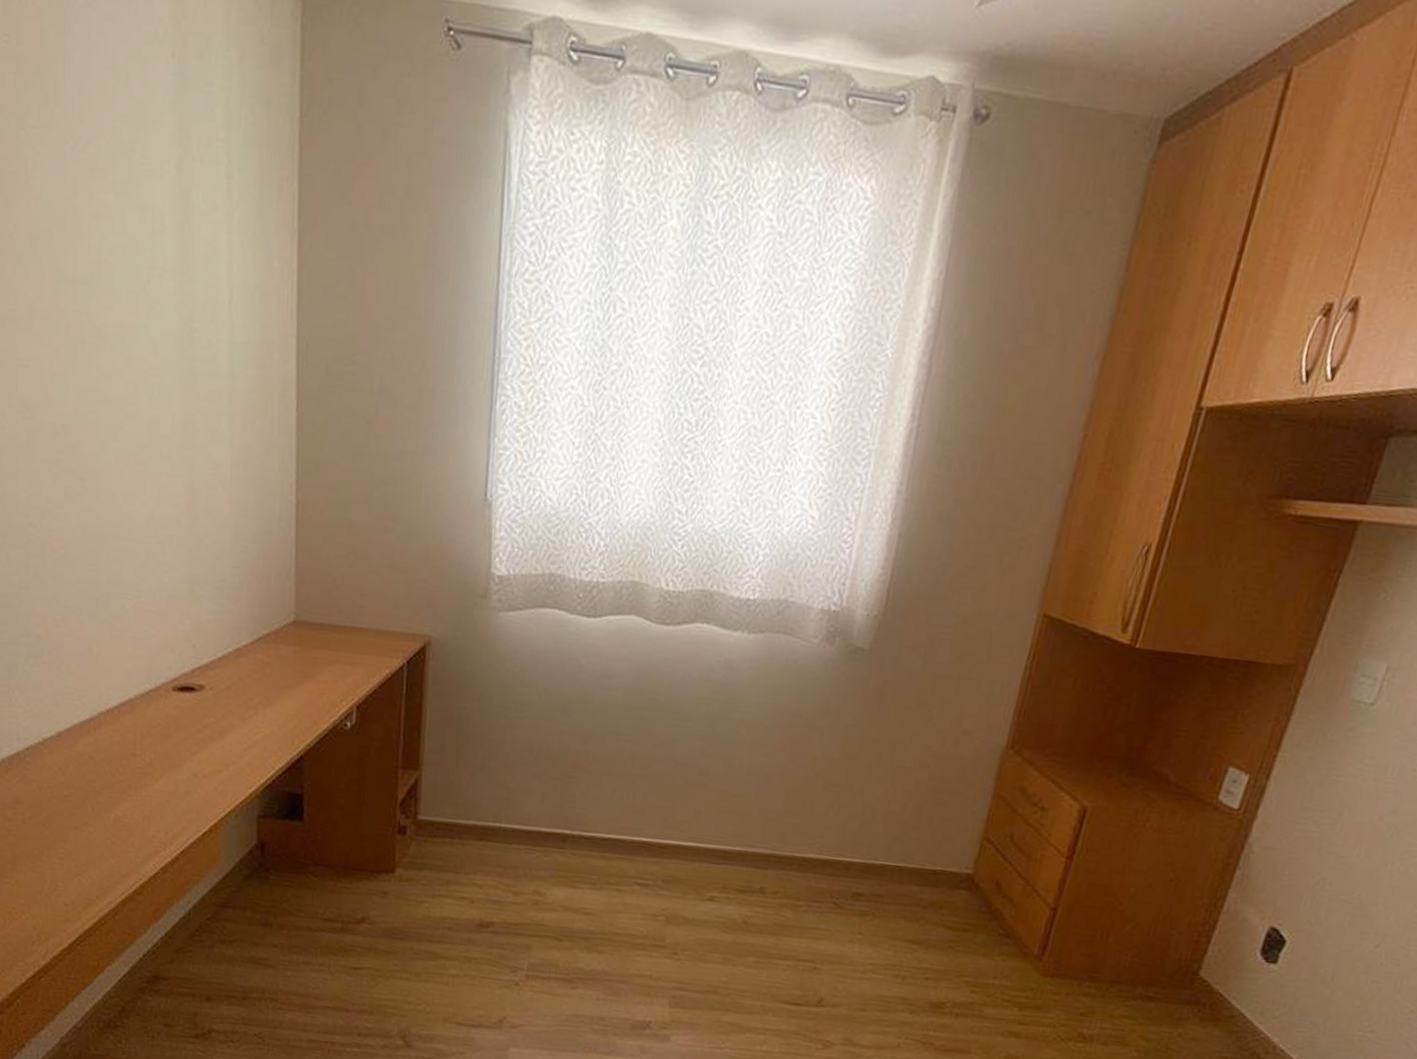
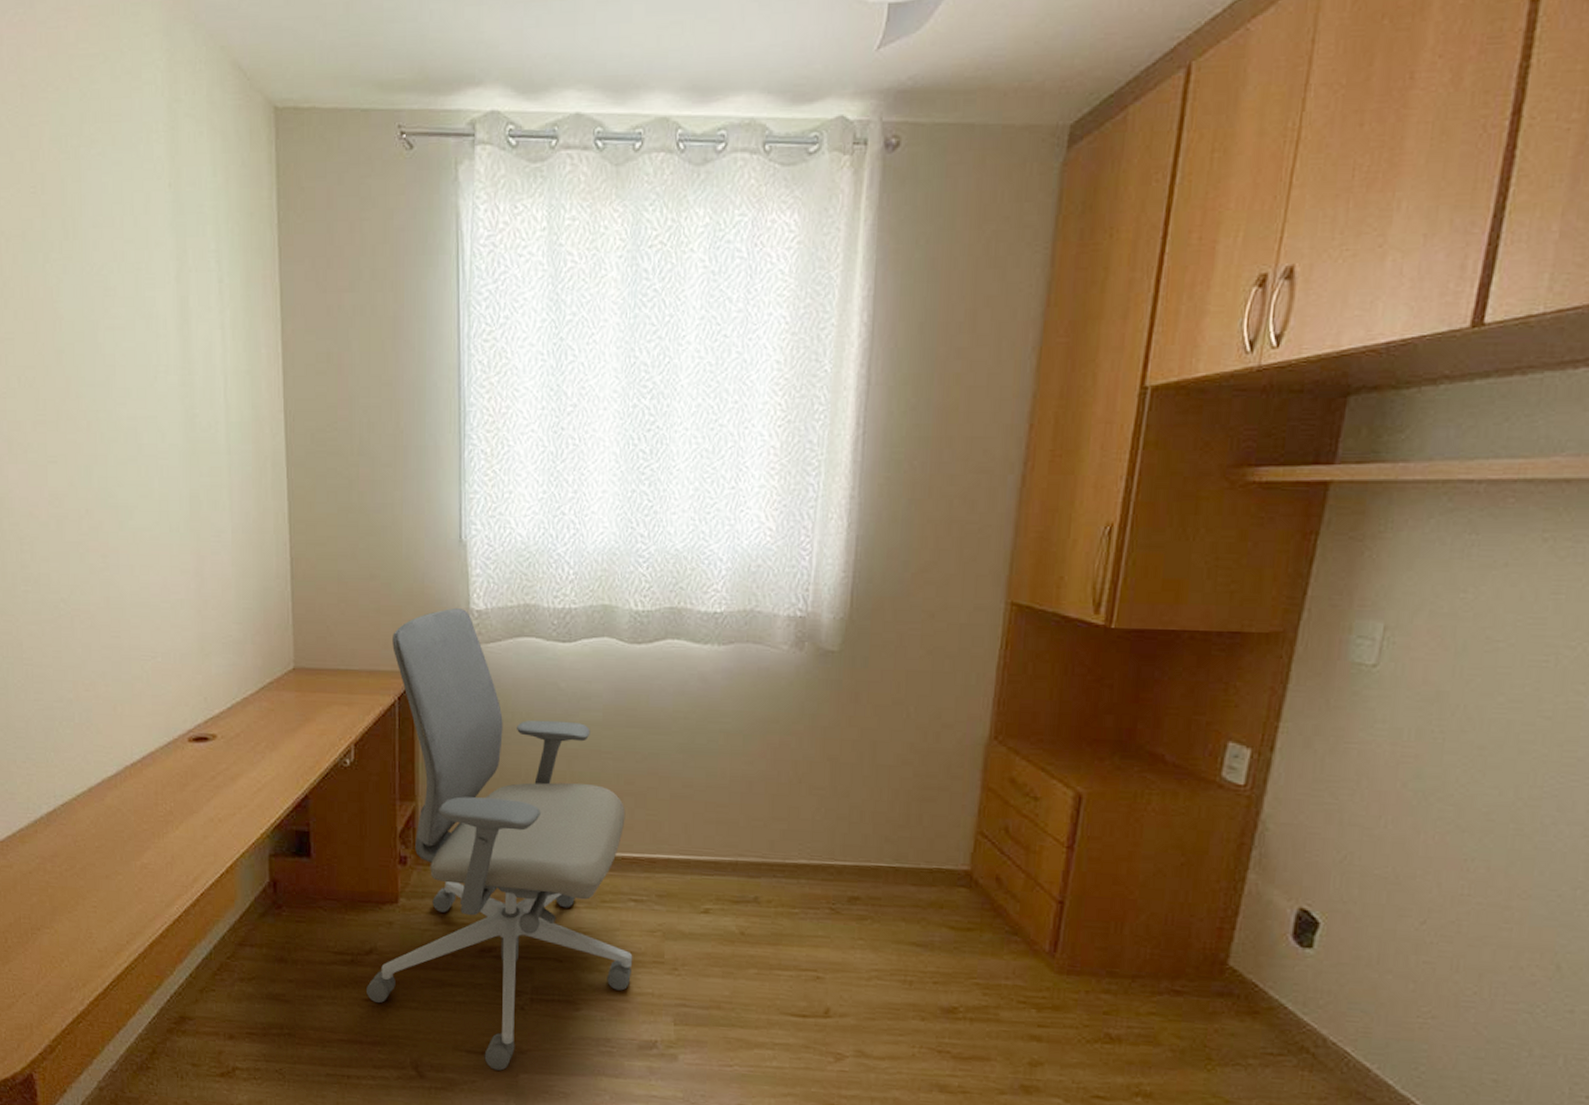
office chair: none [356,571,639,1044] -> present [367,608,633,1071]

